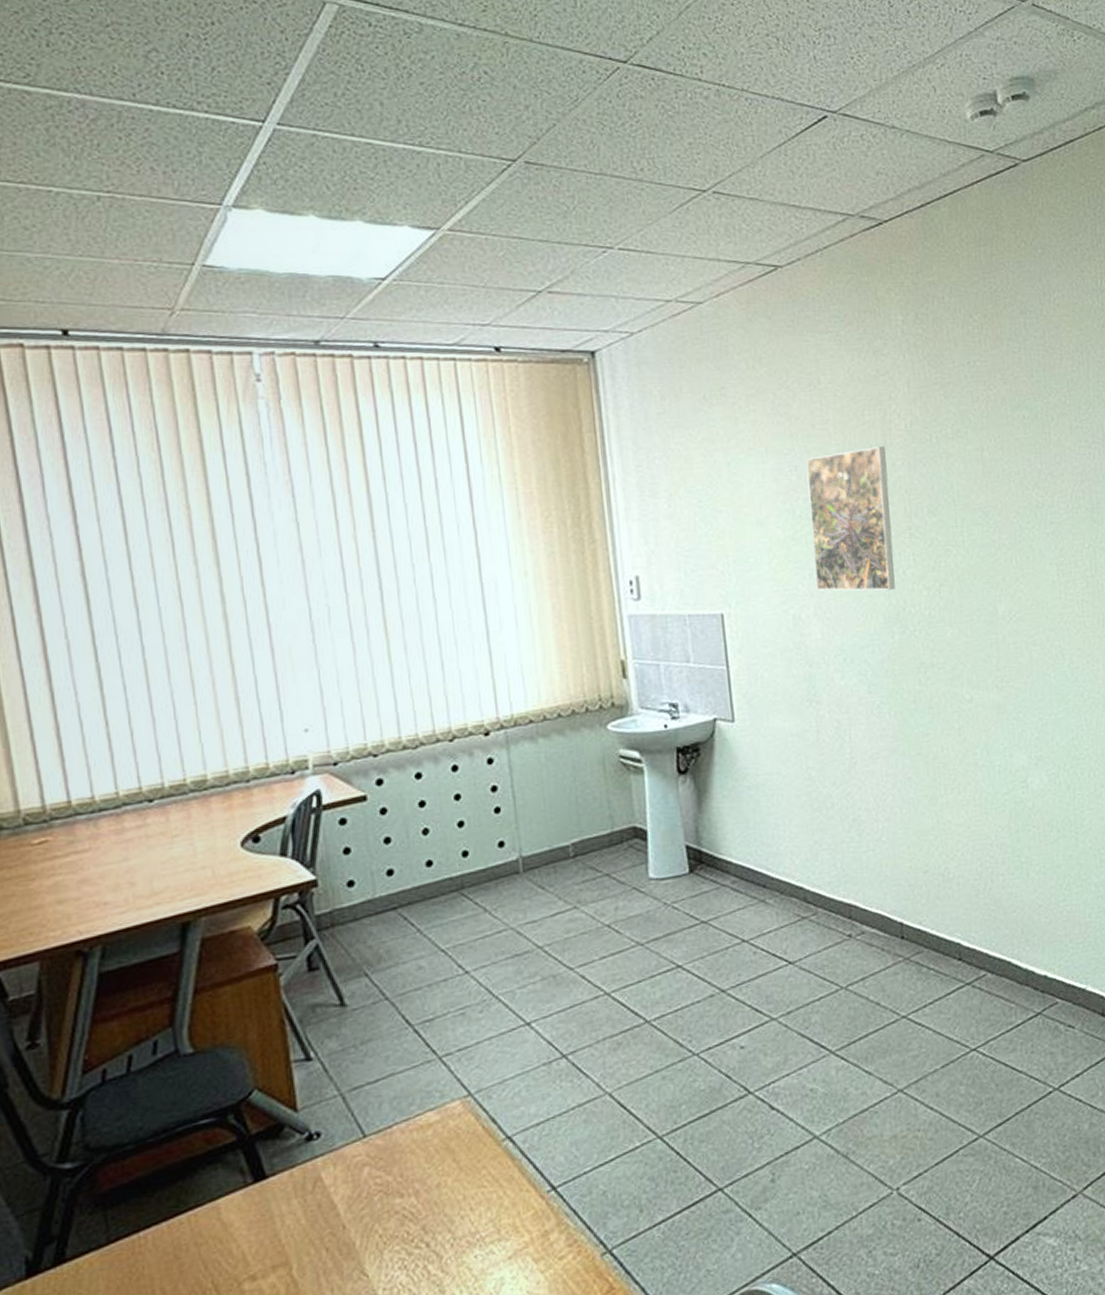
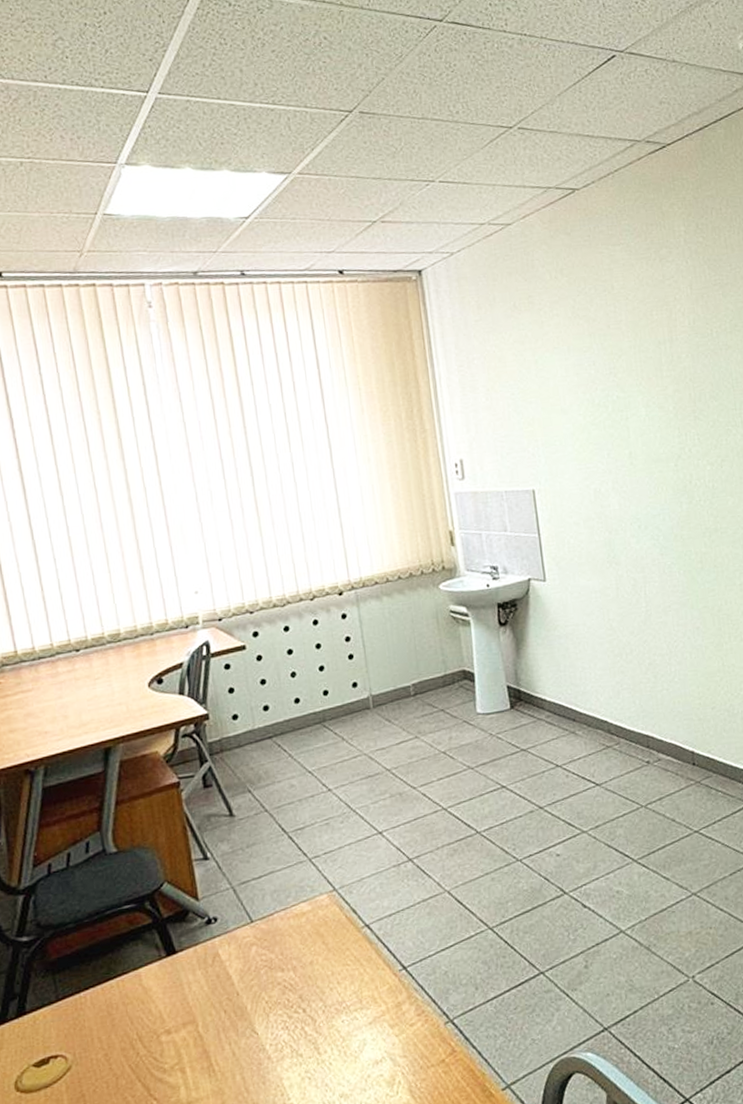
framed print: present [806,446,895,591] -> none [602,341,683,468]

